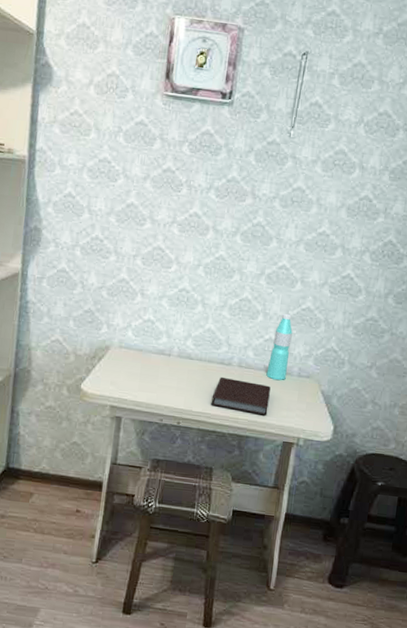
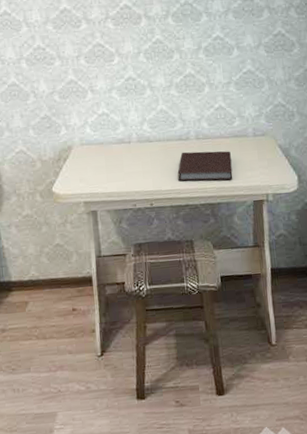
water bottle: present [266,313,293,380] -> none [223,80,243,144]

